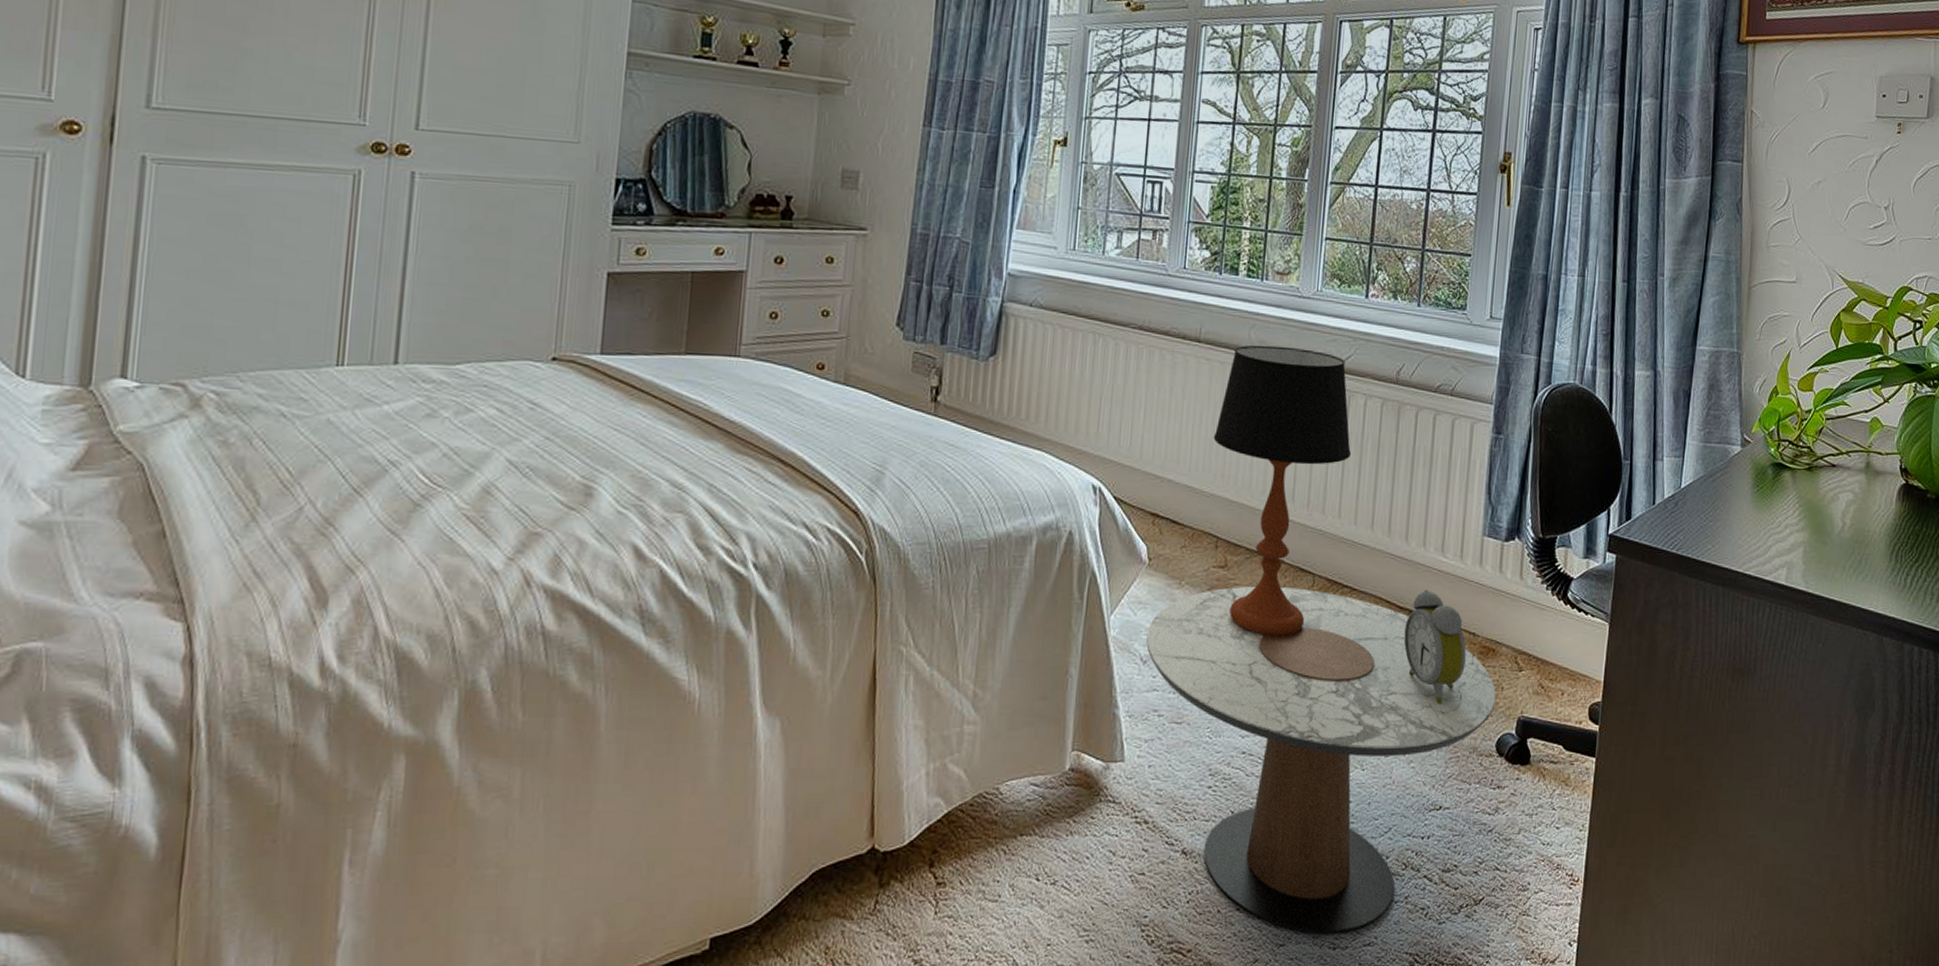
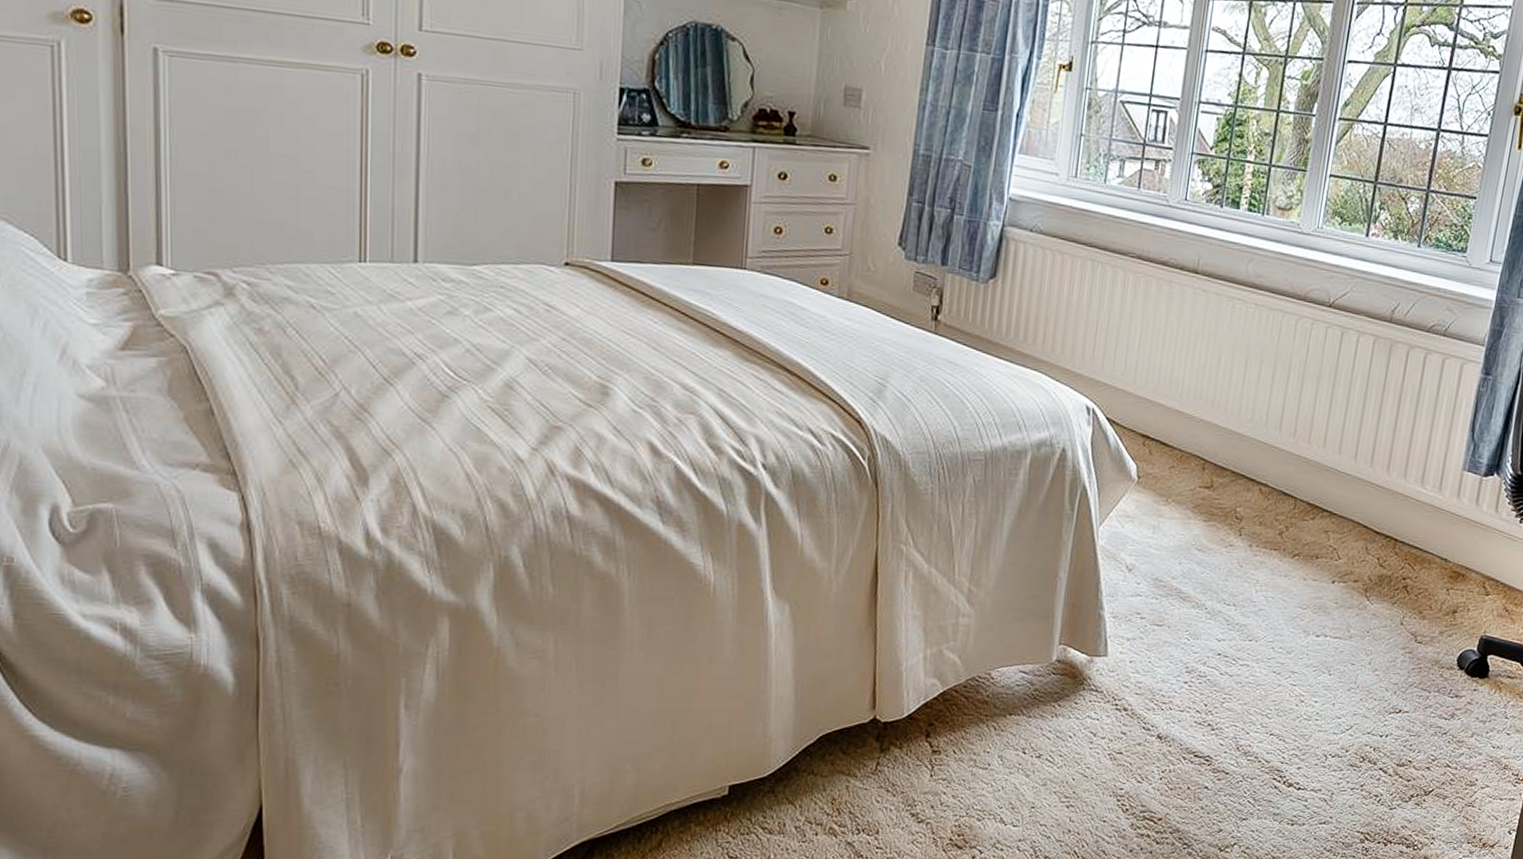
side table: present [1146,585,1496,934] -> none [1132,506,1462,812]
table lamp: present [1213,345,1352,637] -> none [1206,278,1341,554]
alarm clock: present [1403,590,1466,703] -> none [1377,517,1437,620]

